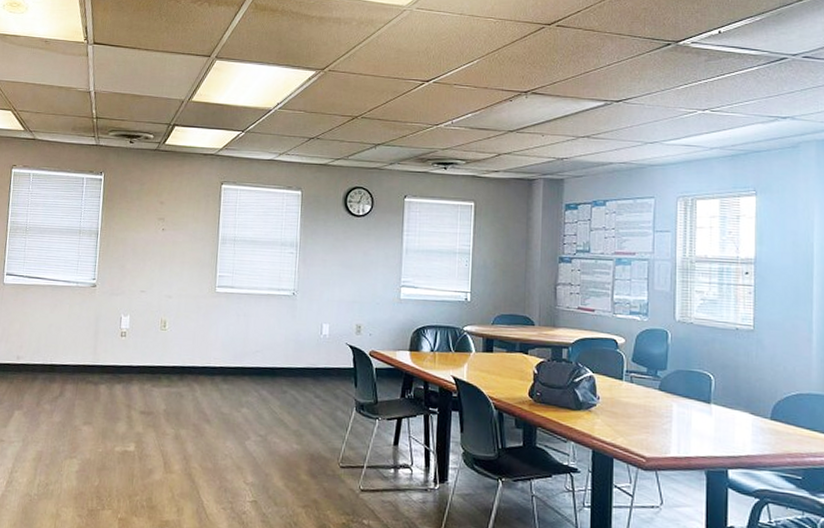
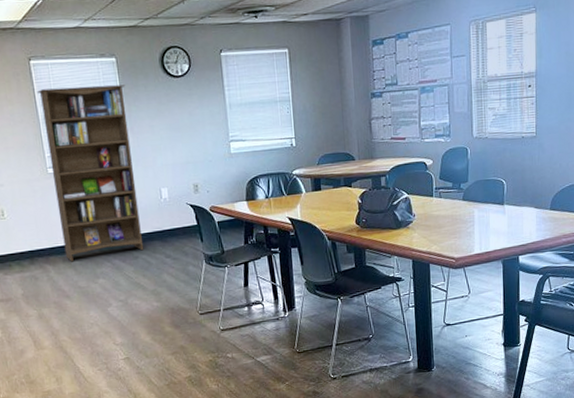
bookcase: none [214,212,306,386] -> present [37,85,144,262]

